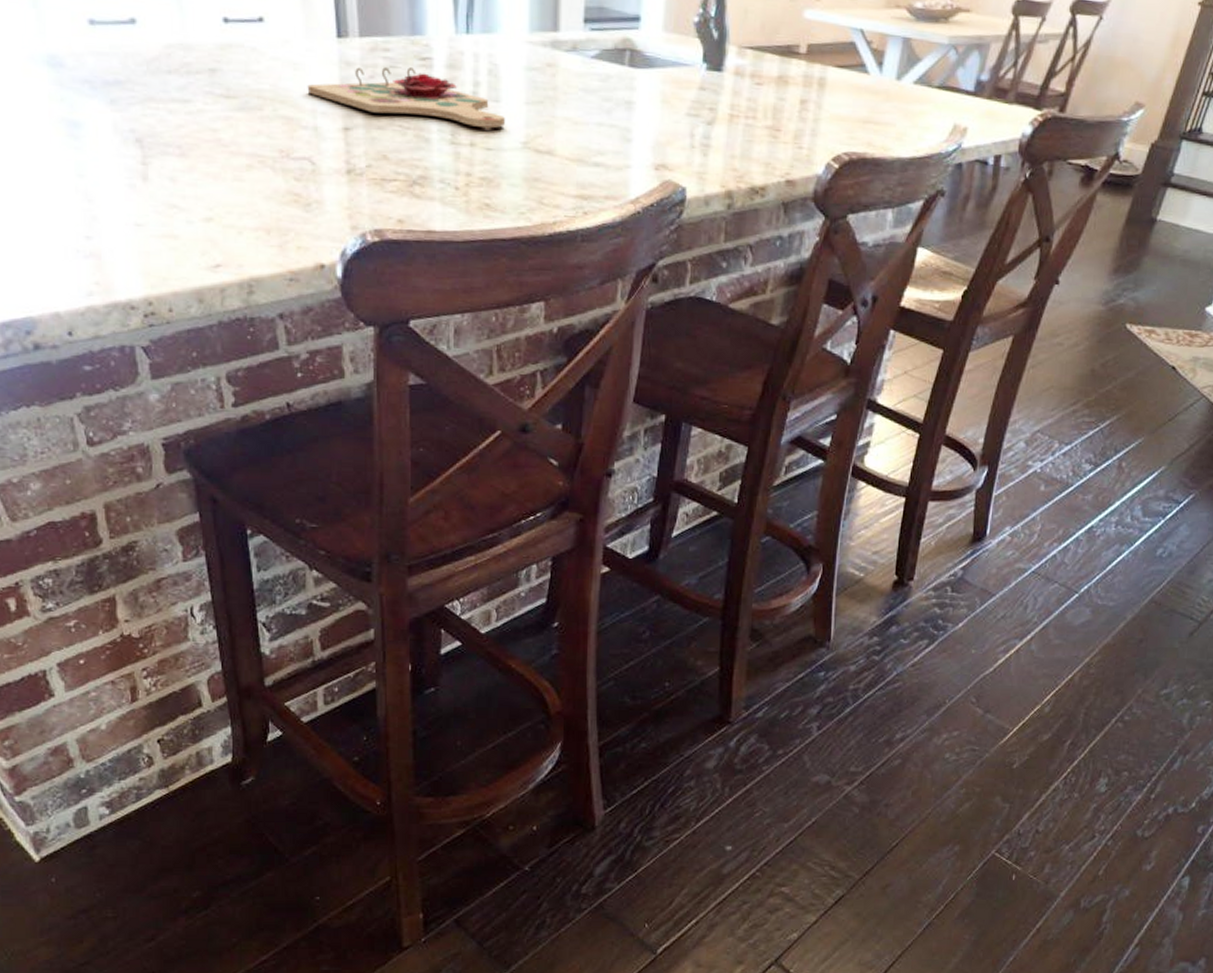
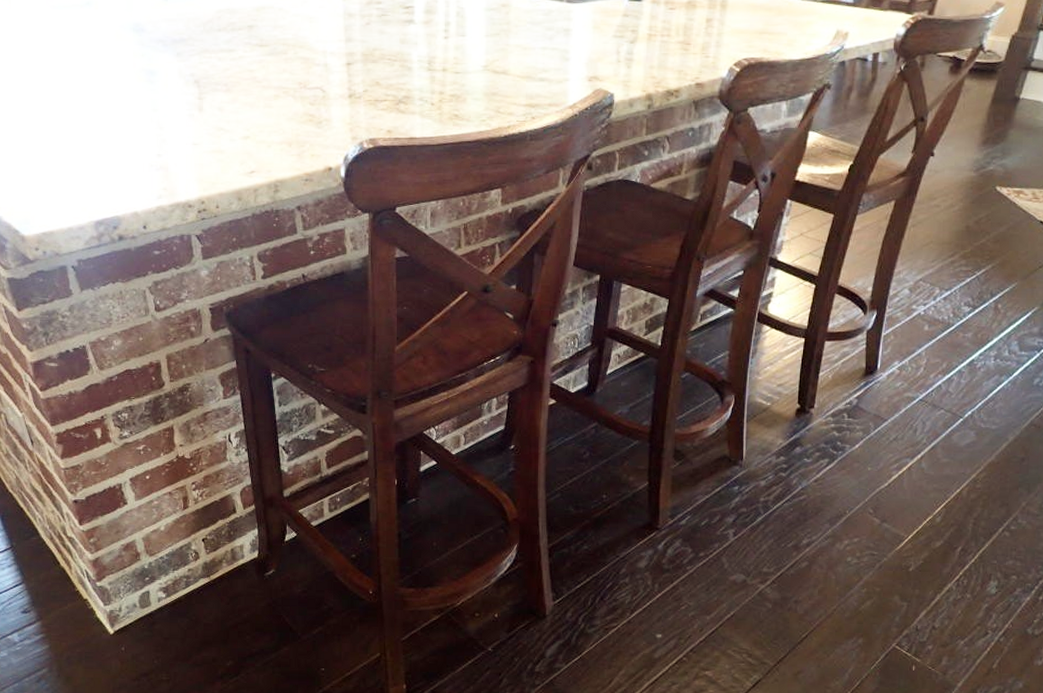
cutting board: present [307,67,505,128] -> none [320,15,469,56]

